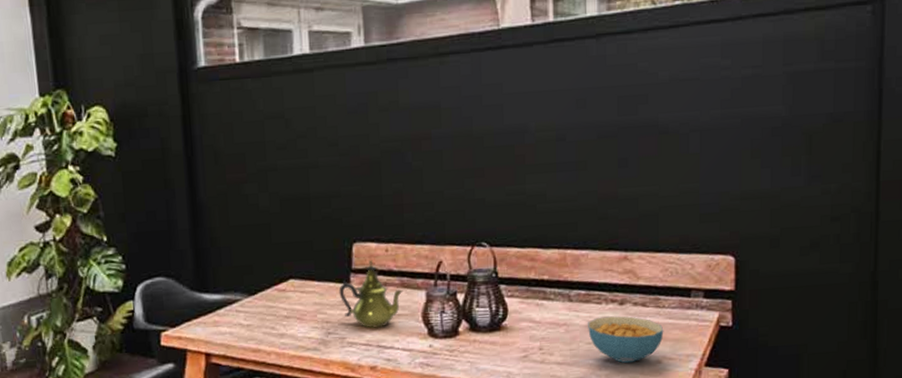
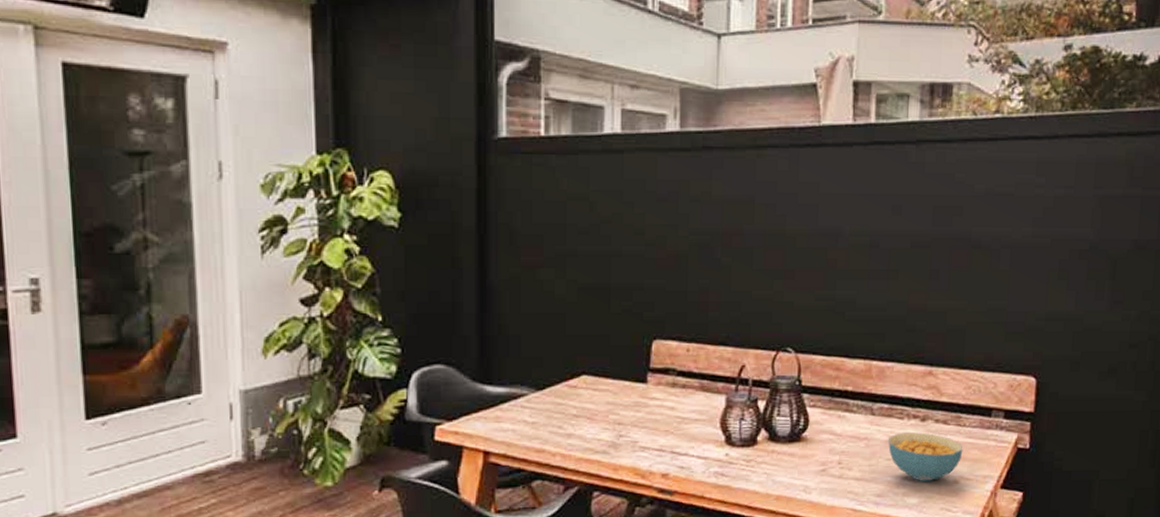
teapot: present [338,260,403,328] -> none [634,360,702,433]

